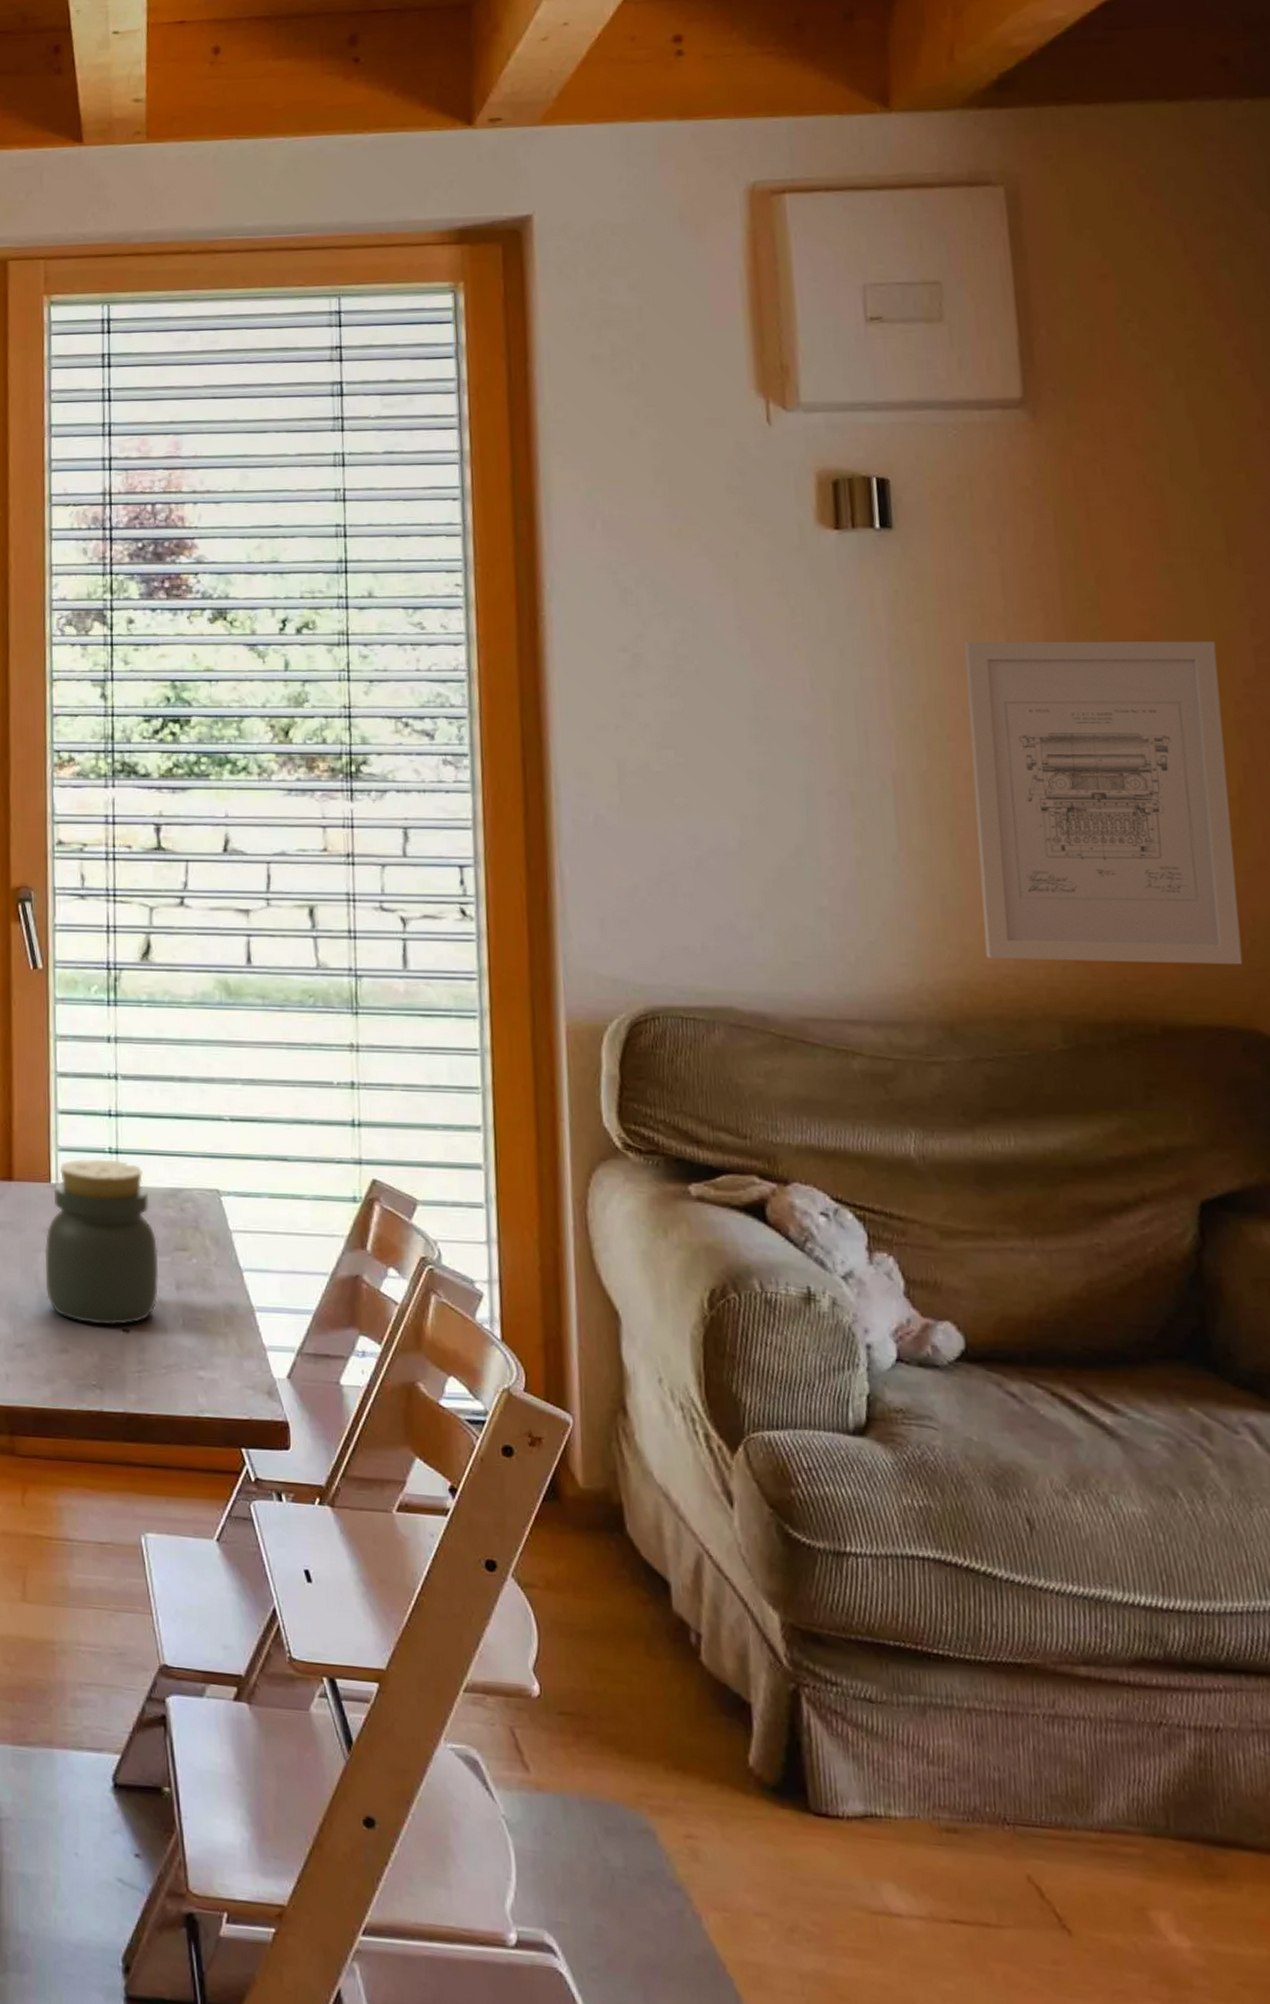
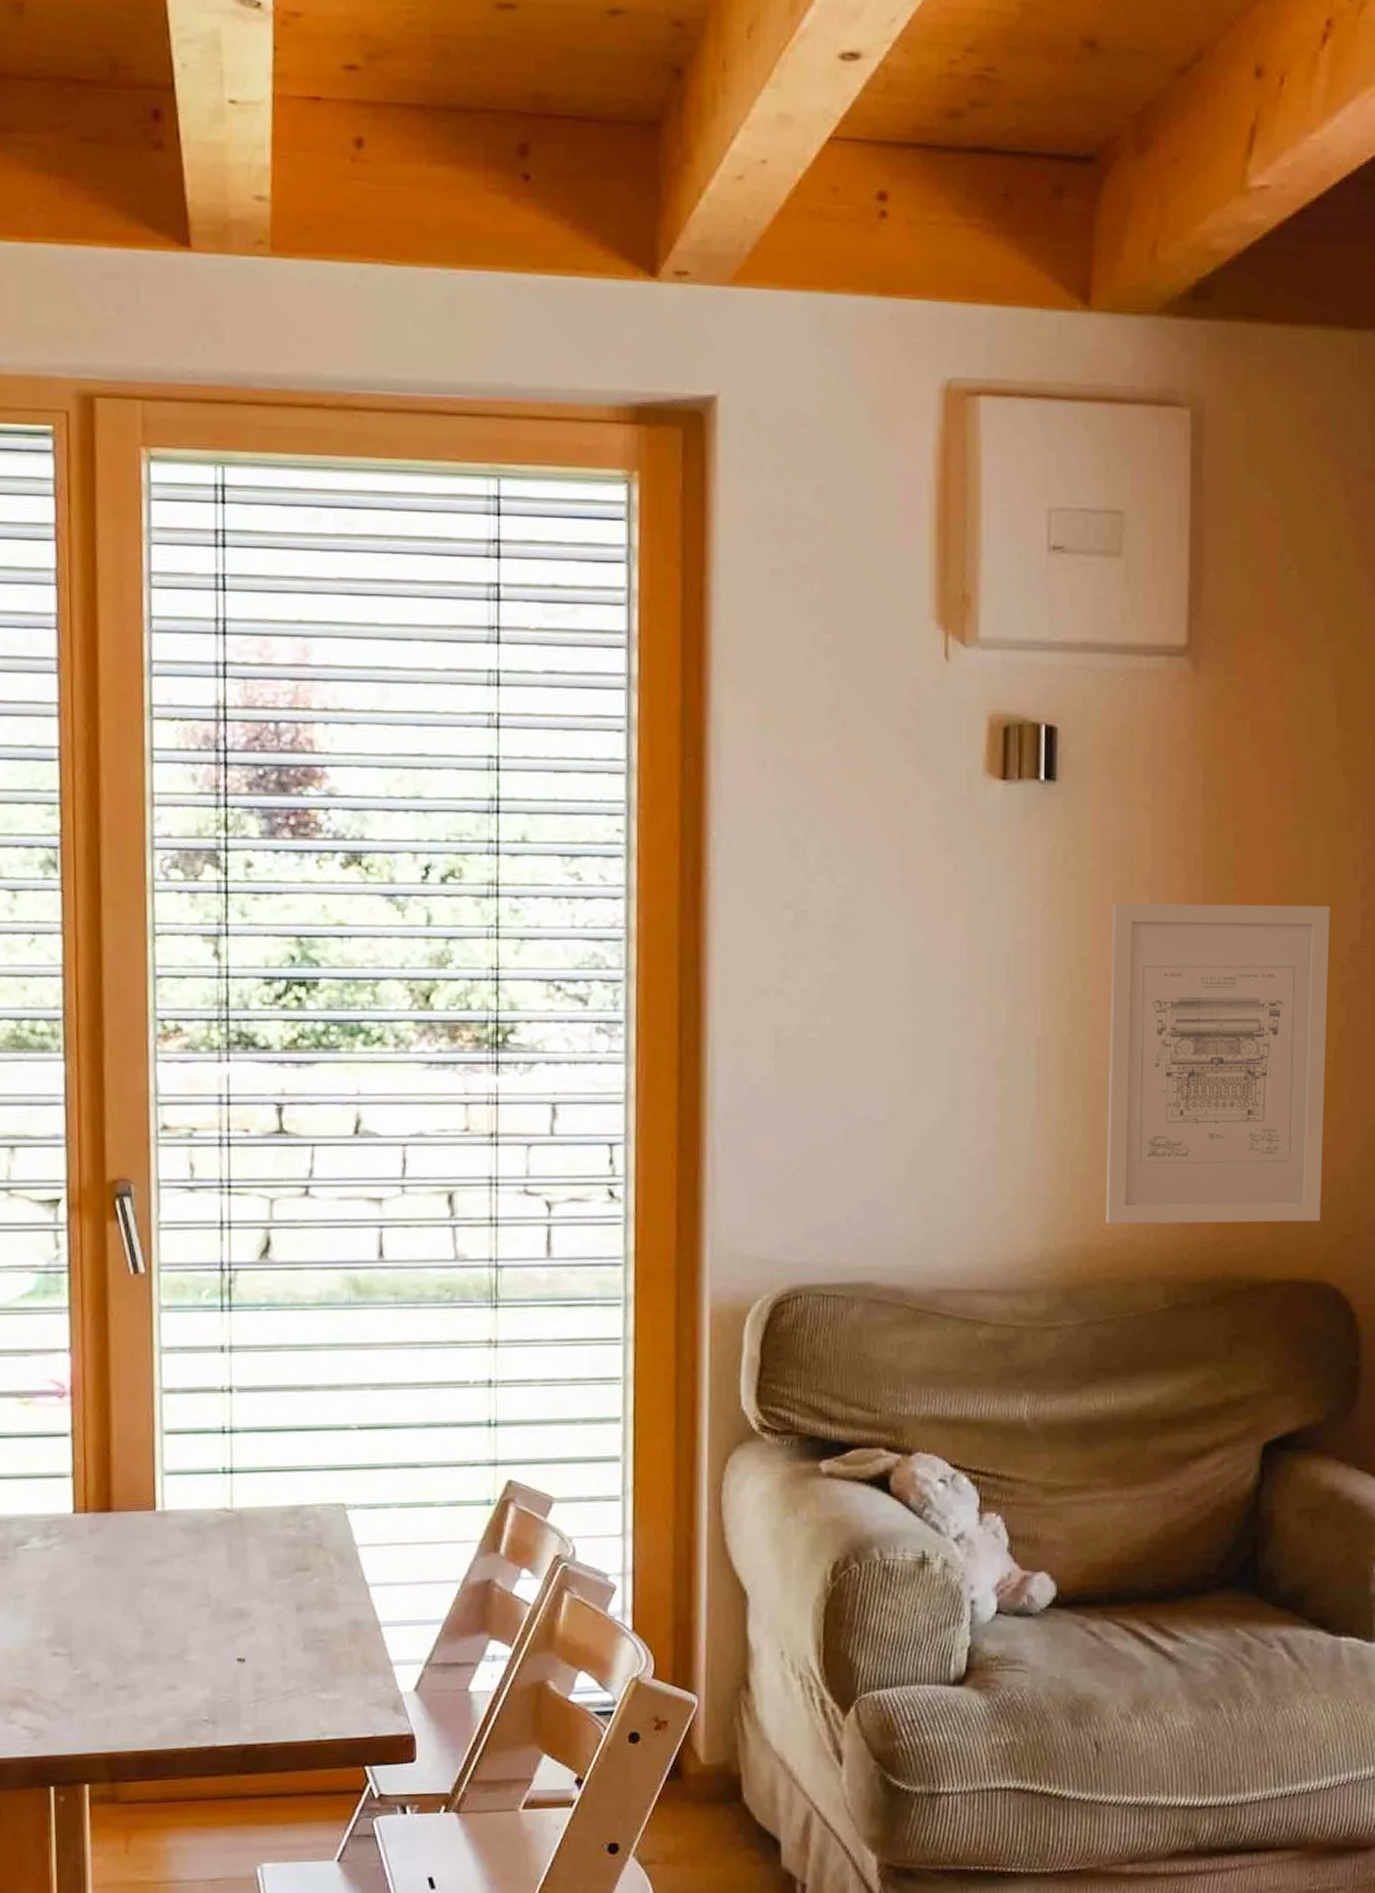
jar: present [44,1159,159,1326] -> none [149,1480,278,1657]

